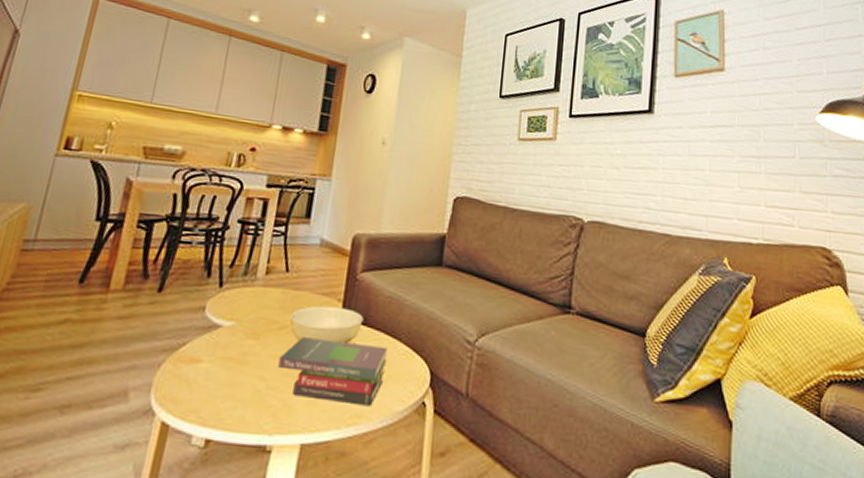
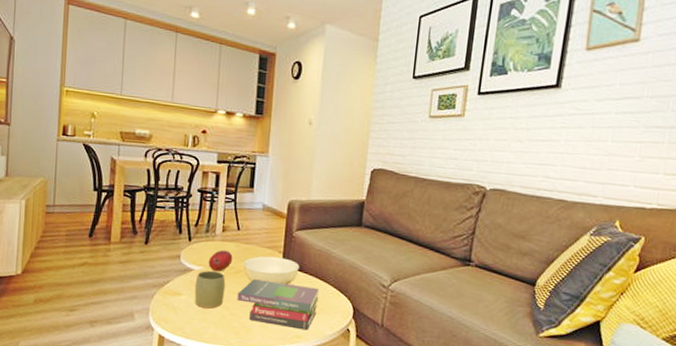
mug: none [218,326,265,381] -> present [194,270,226,309]
fruit: none [242,298,277,328] -> present [208,249,233,271]

